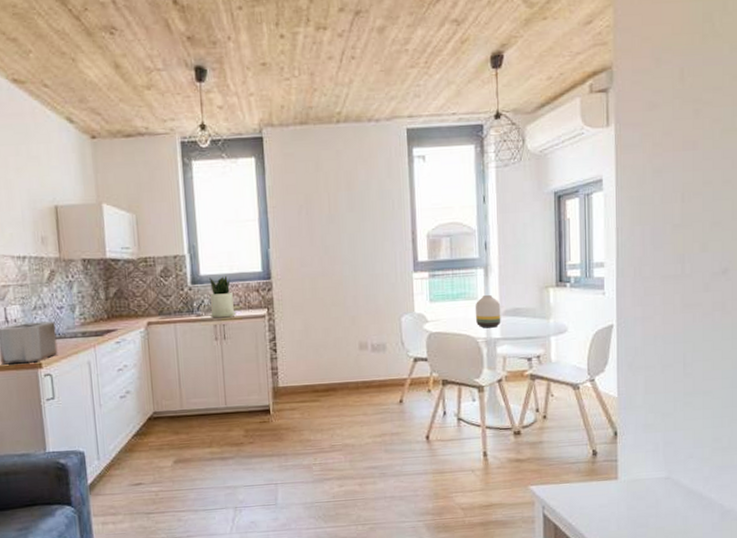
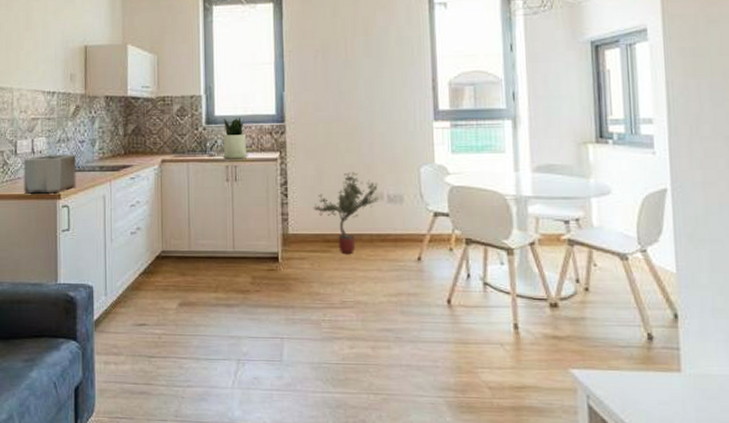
potted tree: none [301,324,363,402] -> present [313,172,379,253]
vase: present [475,295,501,328] -> none [502,149,533,185]

